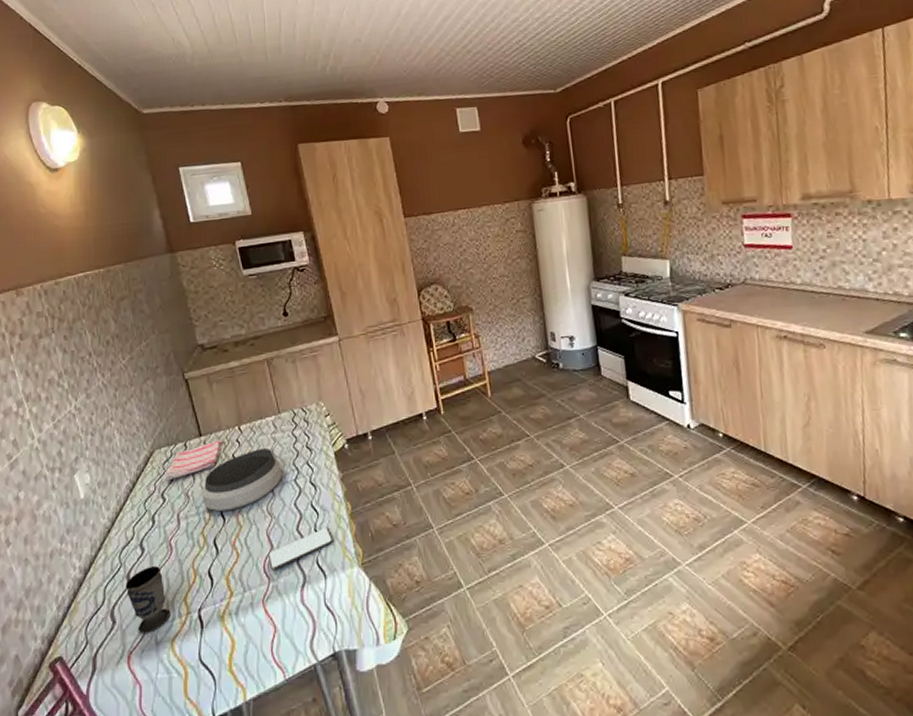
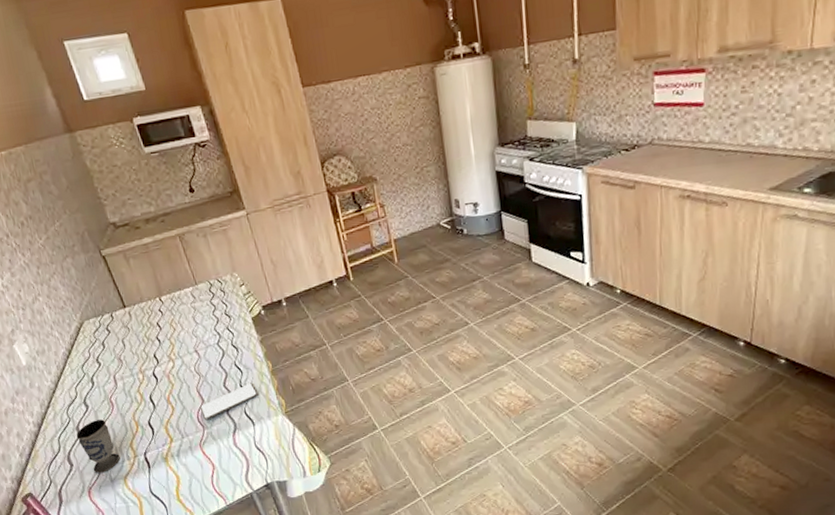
dish towel: present [165,439,223,481] -> none [96,310,147,348]
bowl: present [202,447,283,512] -> none [132,316,206,373]

